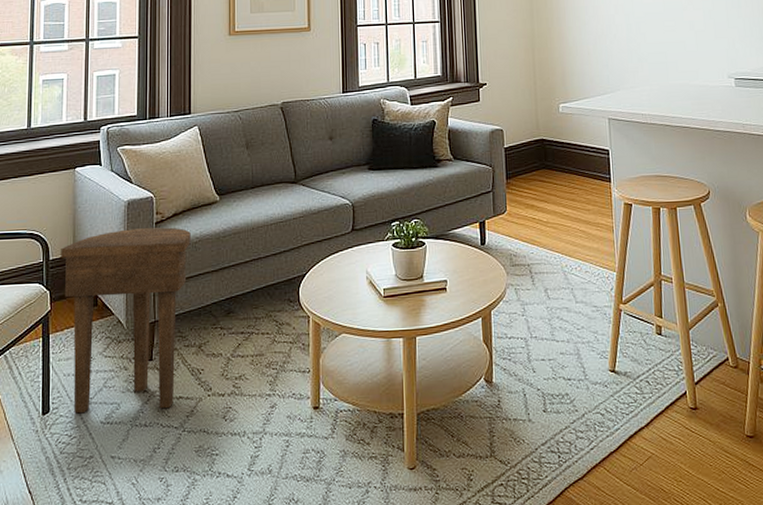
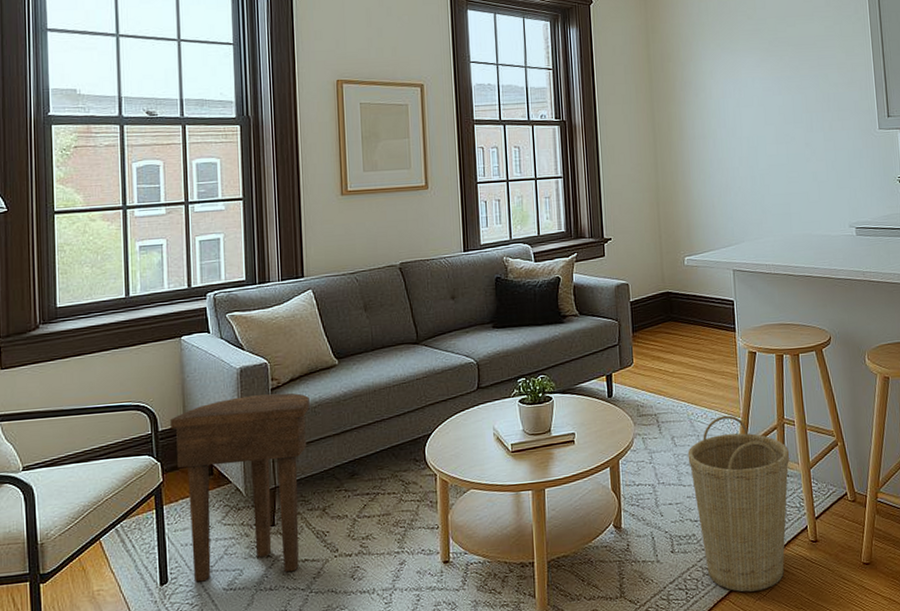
basket: none [561,269,668,460] -> present [687,415,790,592]

